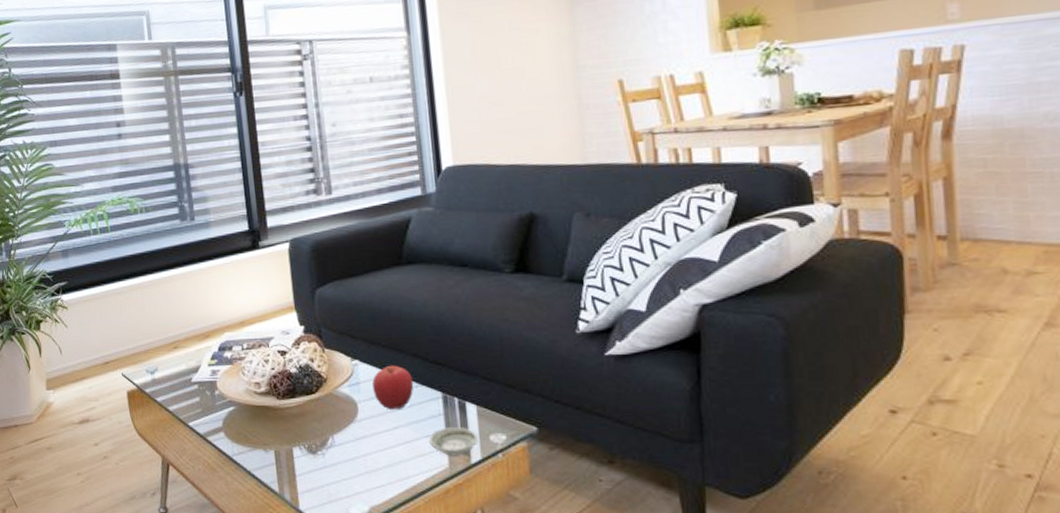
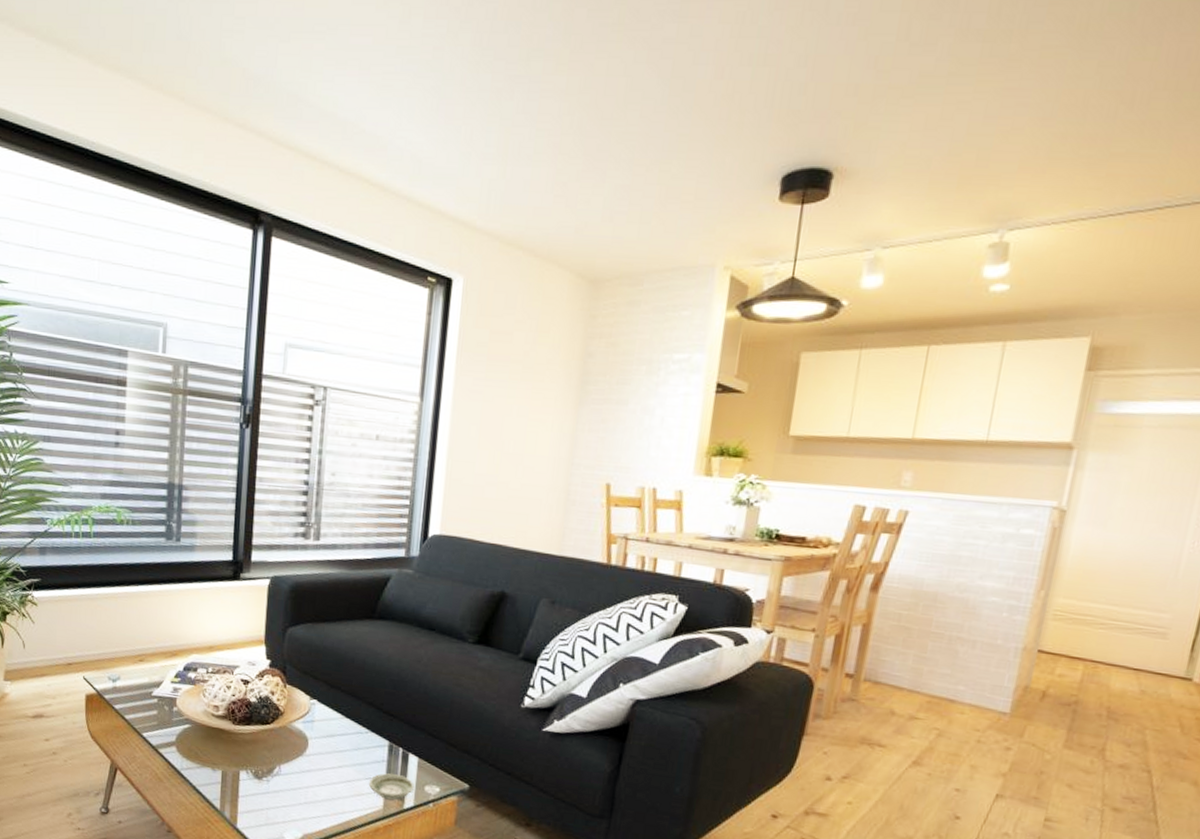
fruit: present [372,365,414,410] -> none [325,709,365,751]

